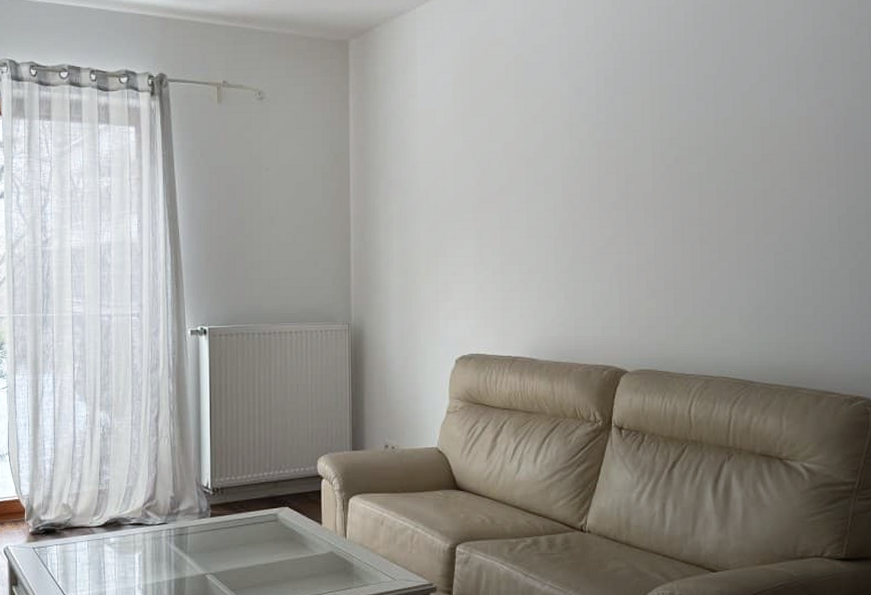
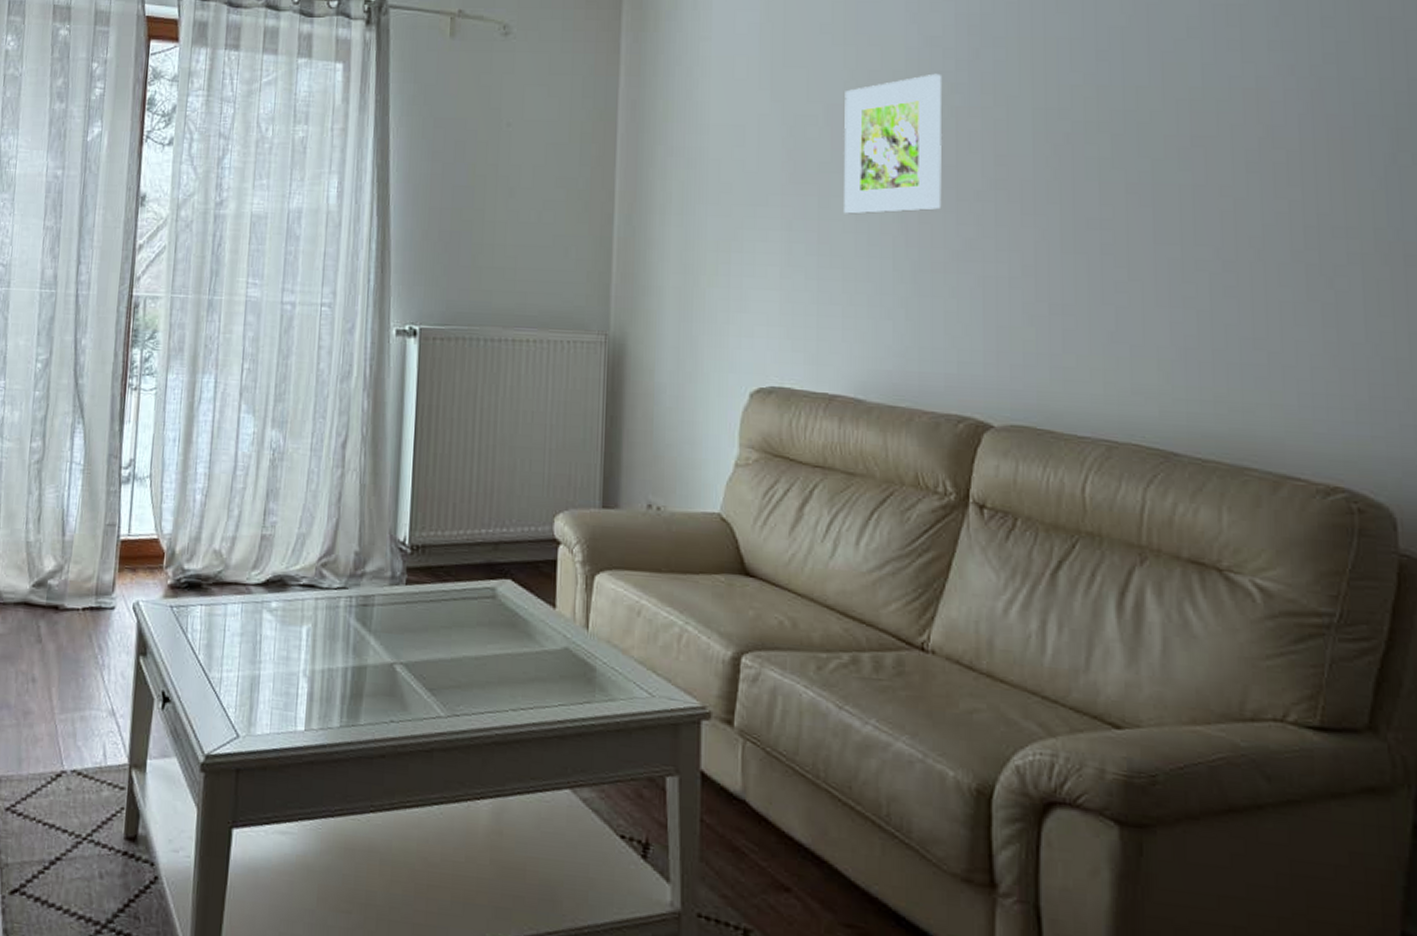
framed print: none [517,116,589,224] -> present [844,73,942,214]

